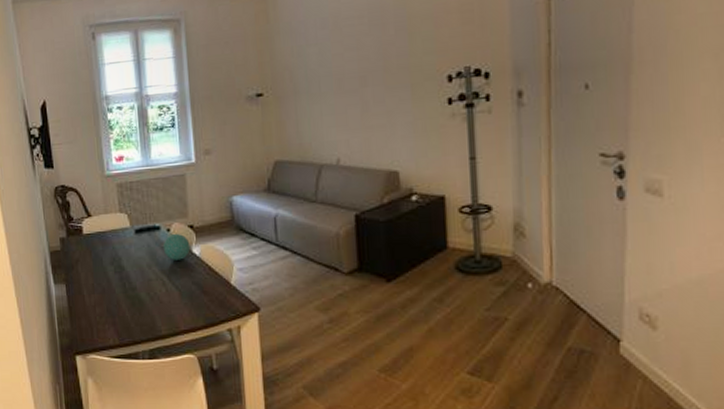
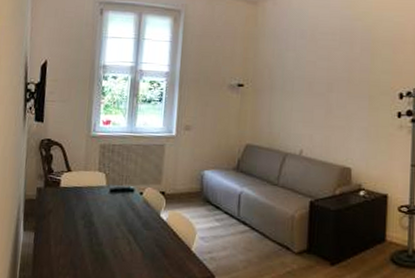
decorative ball: present [162,233,191,260] -> none [133,197,160,223]

